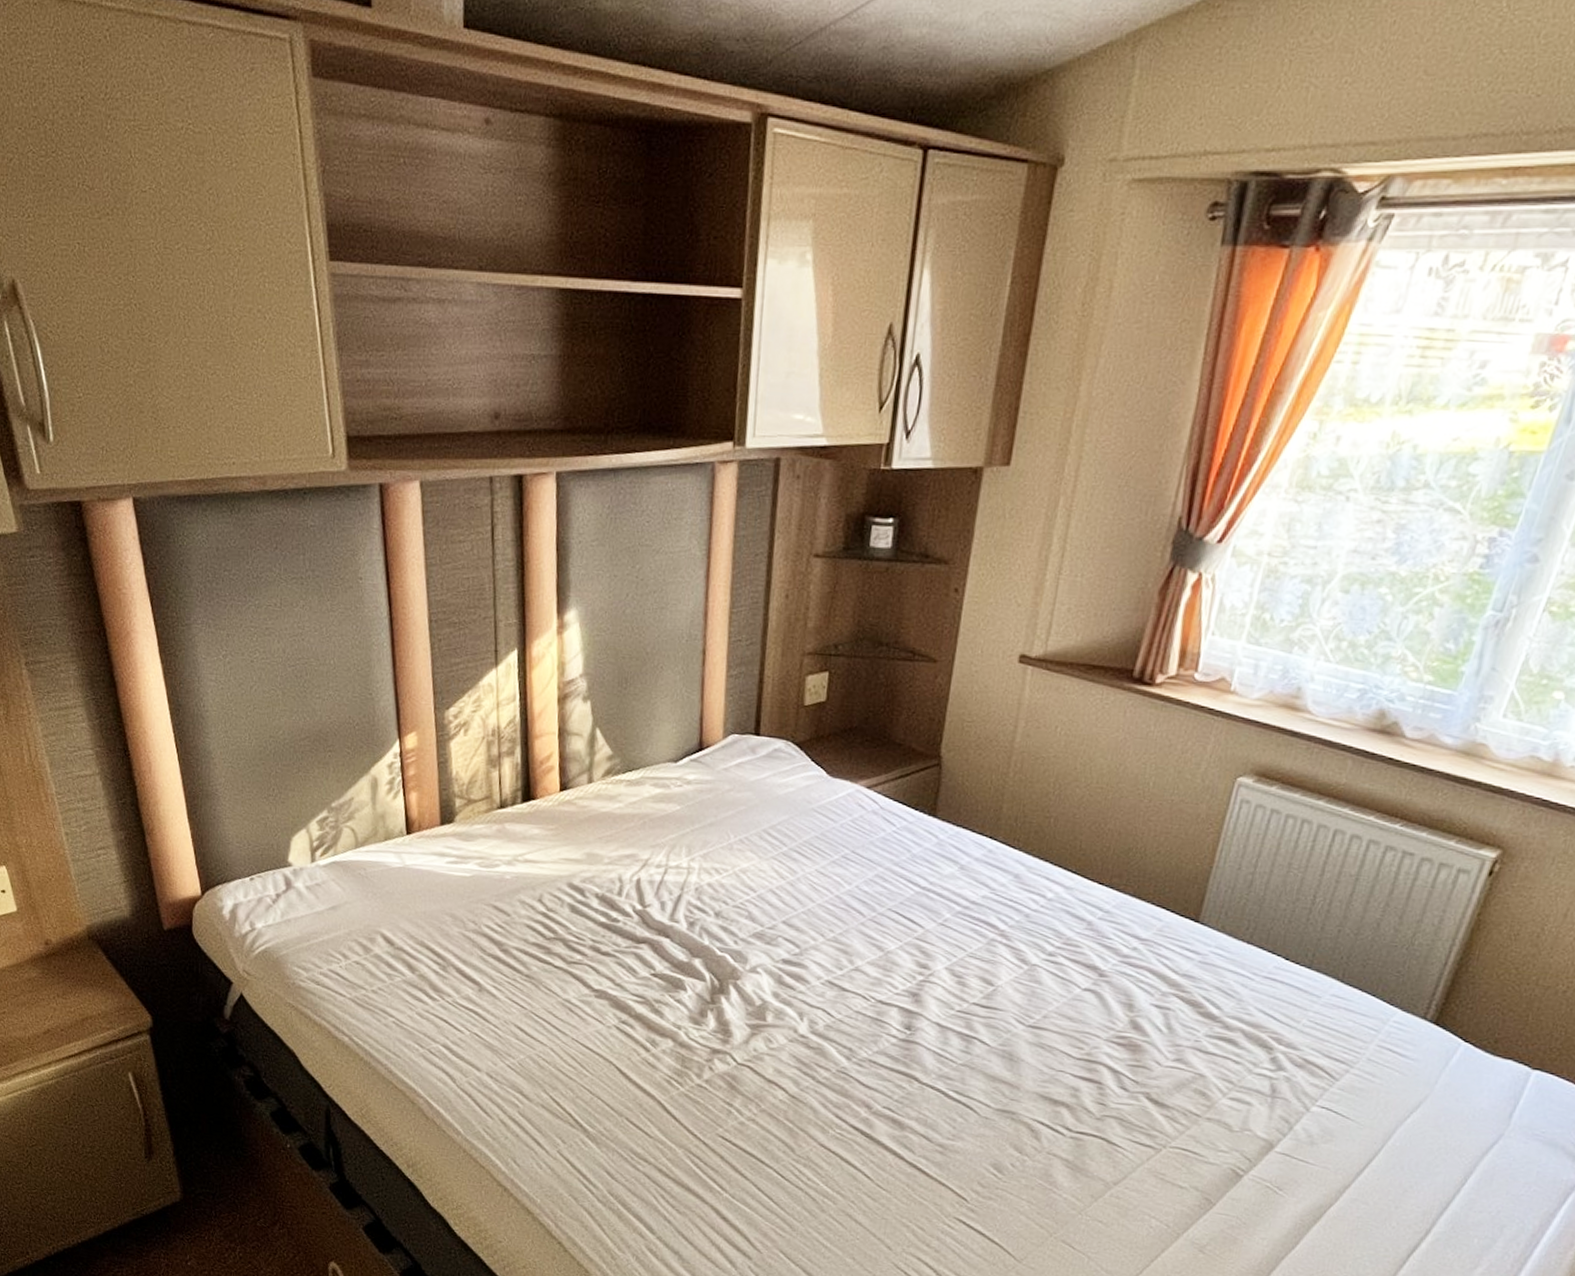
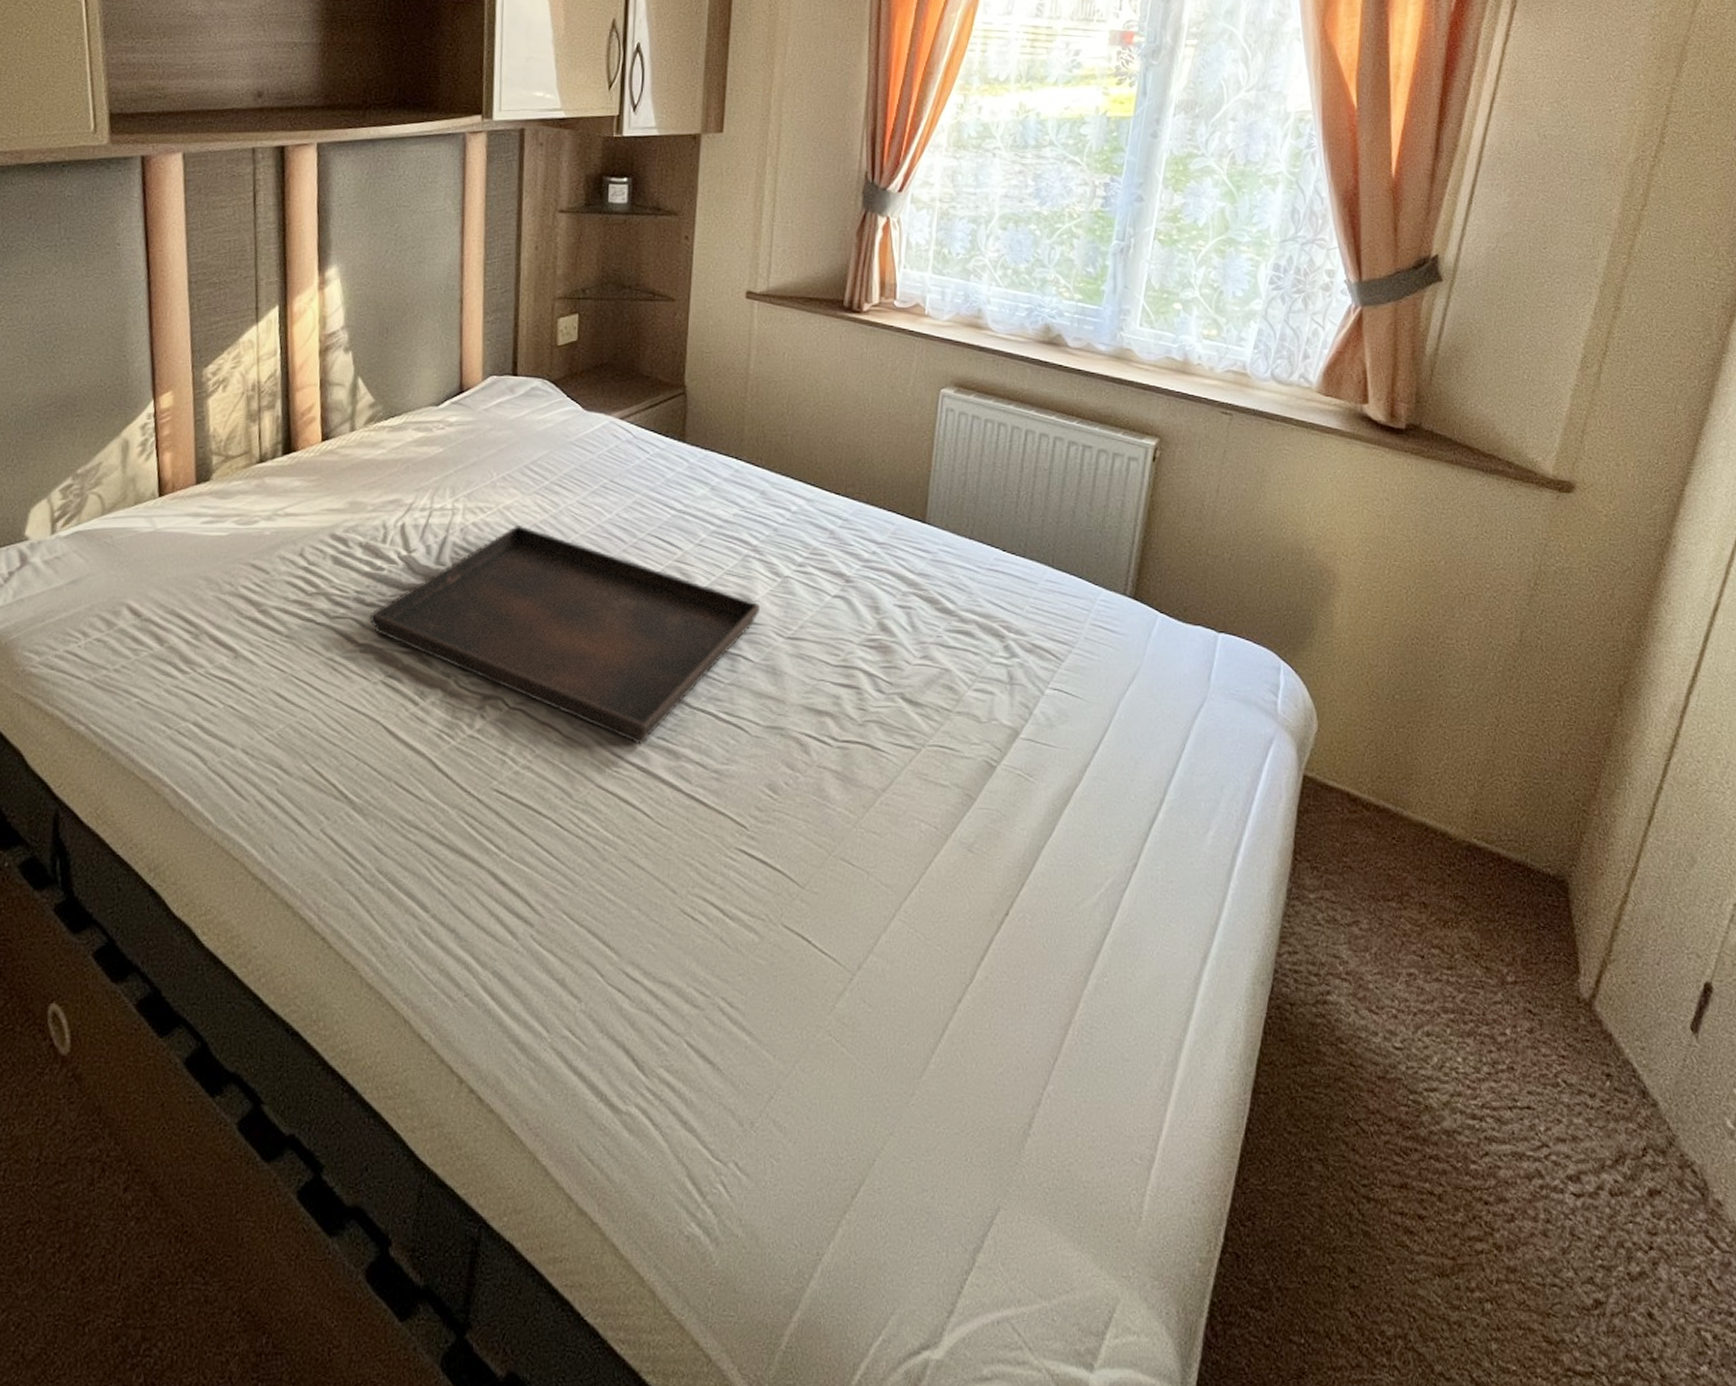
serving tray: none [604,889,1002,1112] -> present [369,526,760,745]

